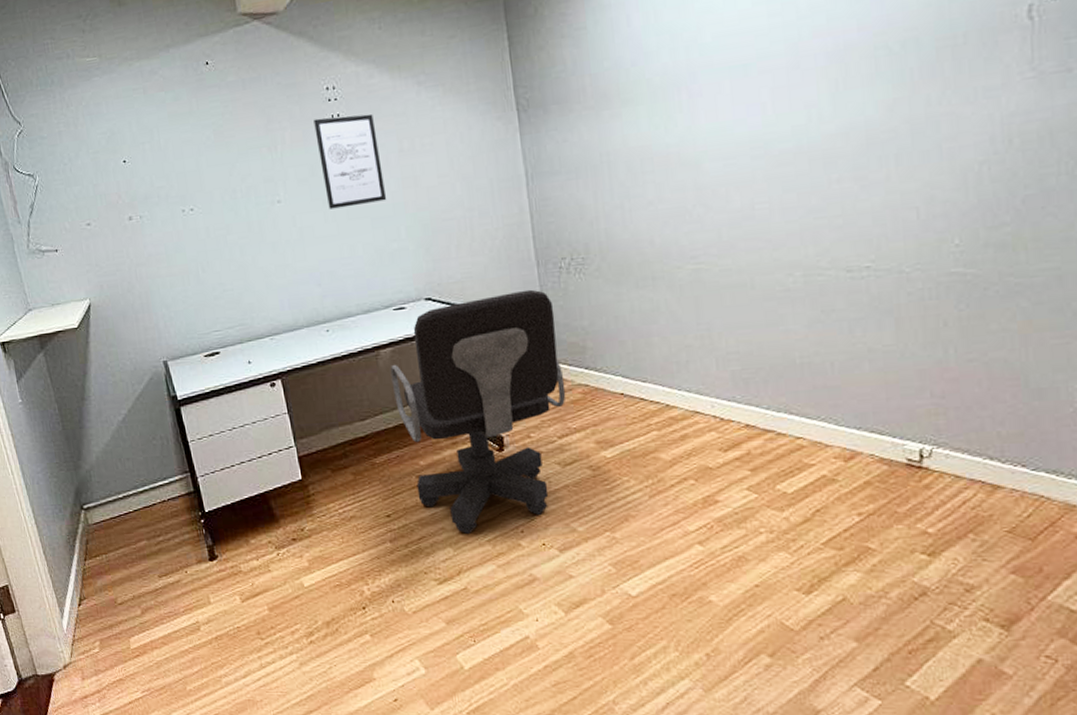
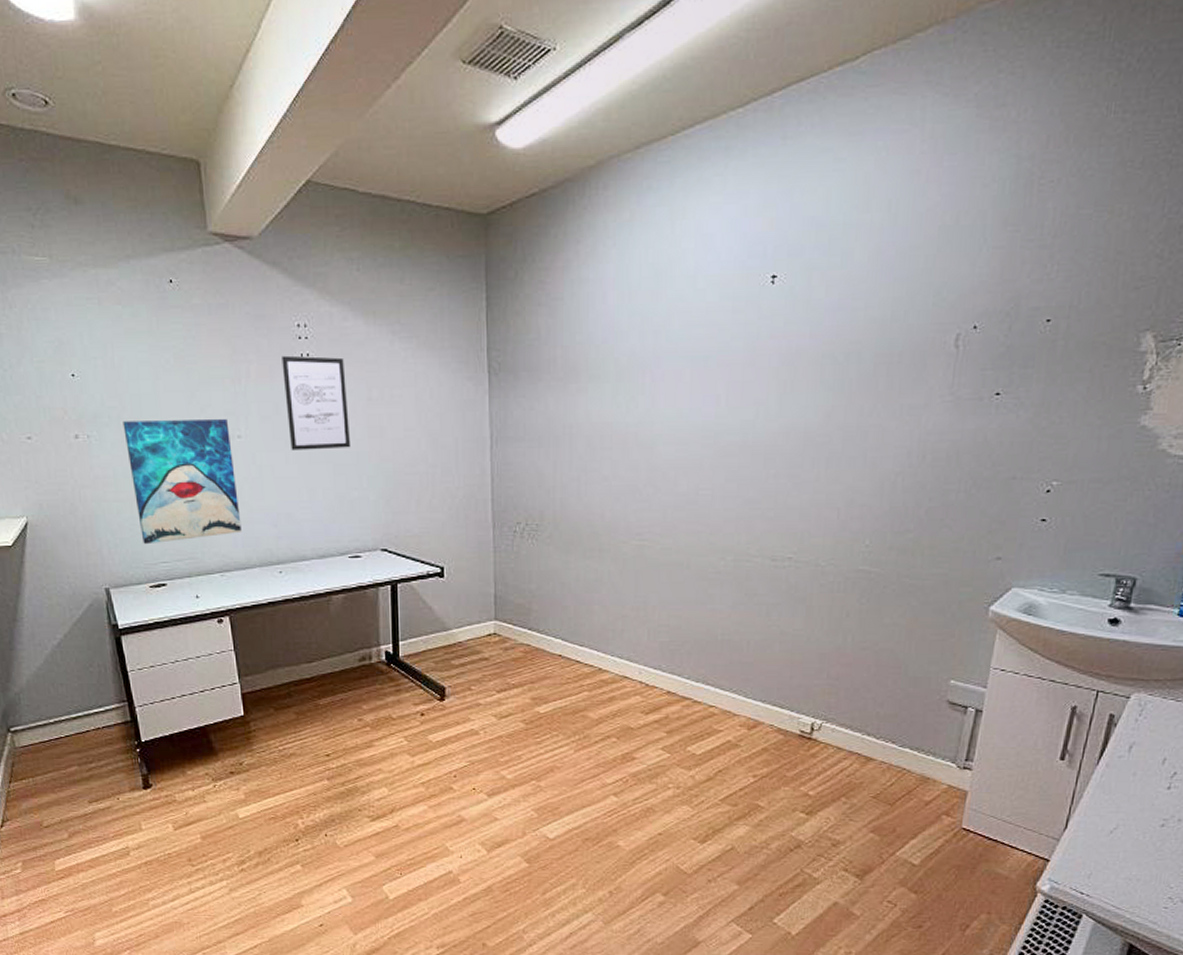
wall art: none [171,186,287,315] -> present [123,419,242,545]
office chair: present [390,289,566,535] -> none [341,550,508,777]

